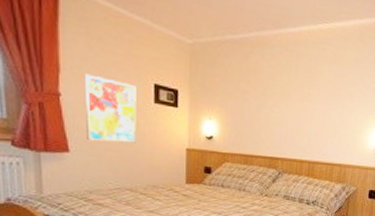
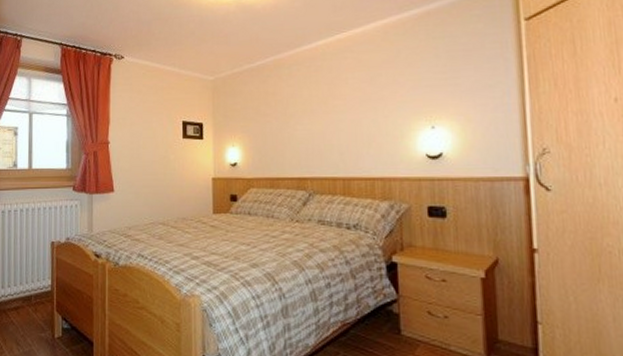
wall art: present [84,73,136,144] -> none [127,121,168,180]

